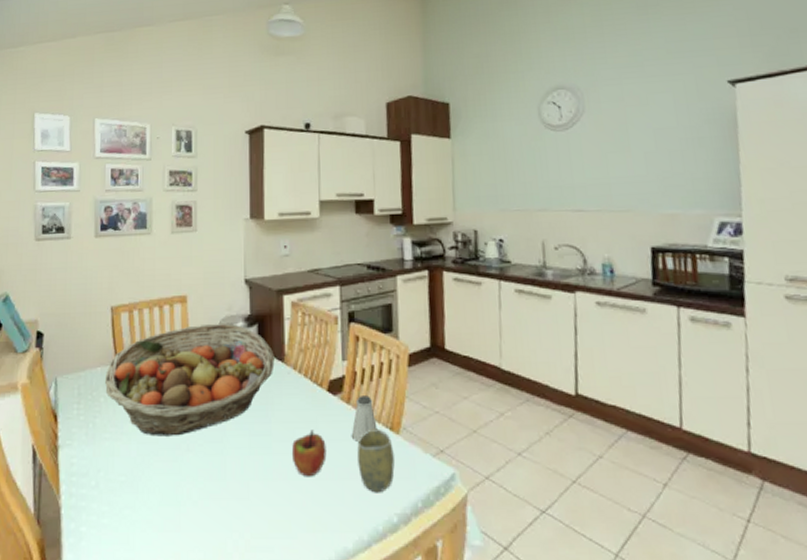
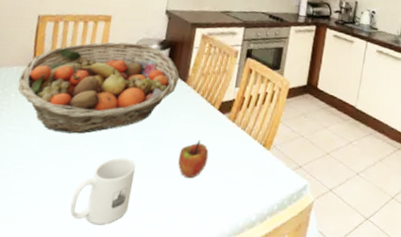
mug: none [184,459,247,539] -> present [70,157,137,225]
saltshaker: present [351,396,377,442] -> none [231,117,254,153]
cup: present [357,428,395,493] -> none [231,144,263,196]

